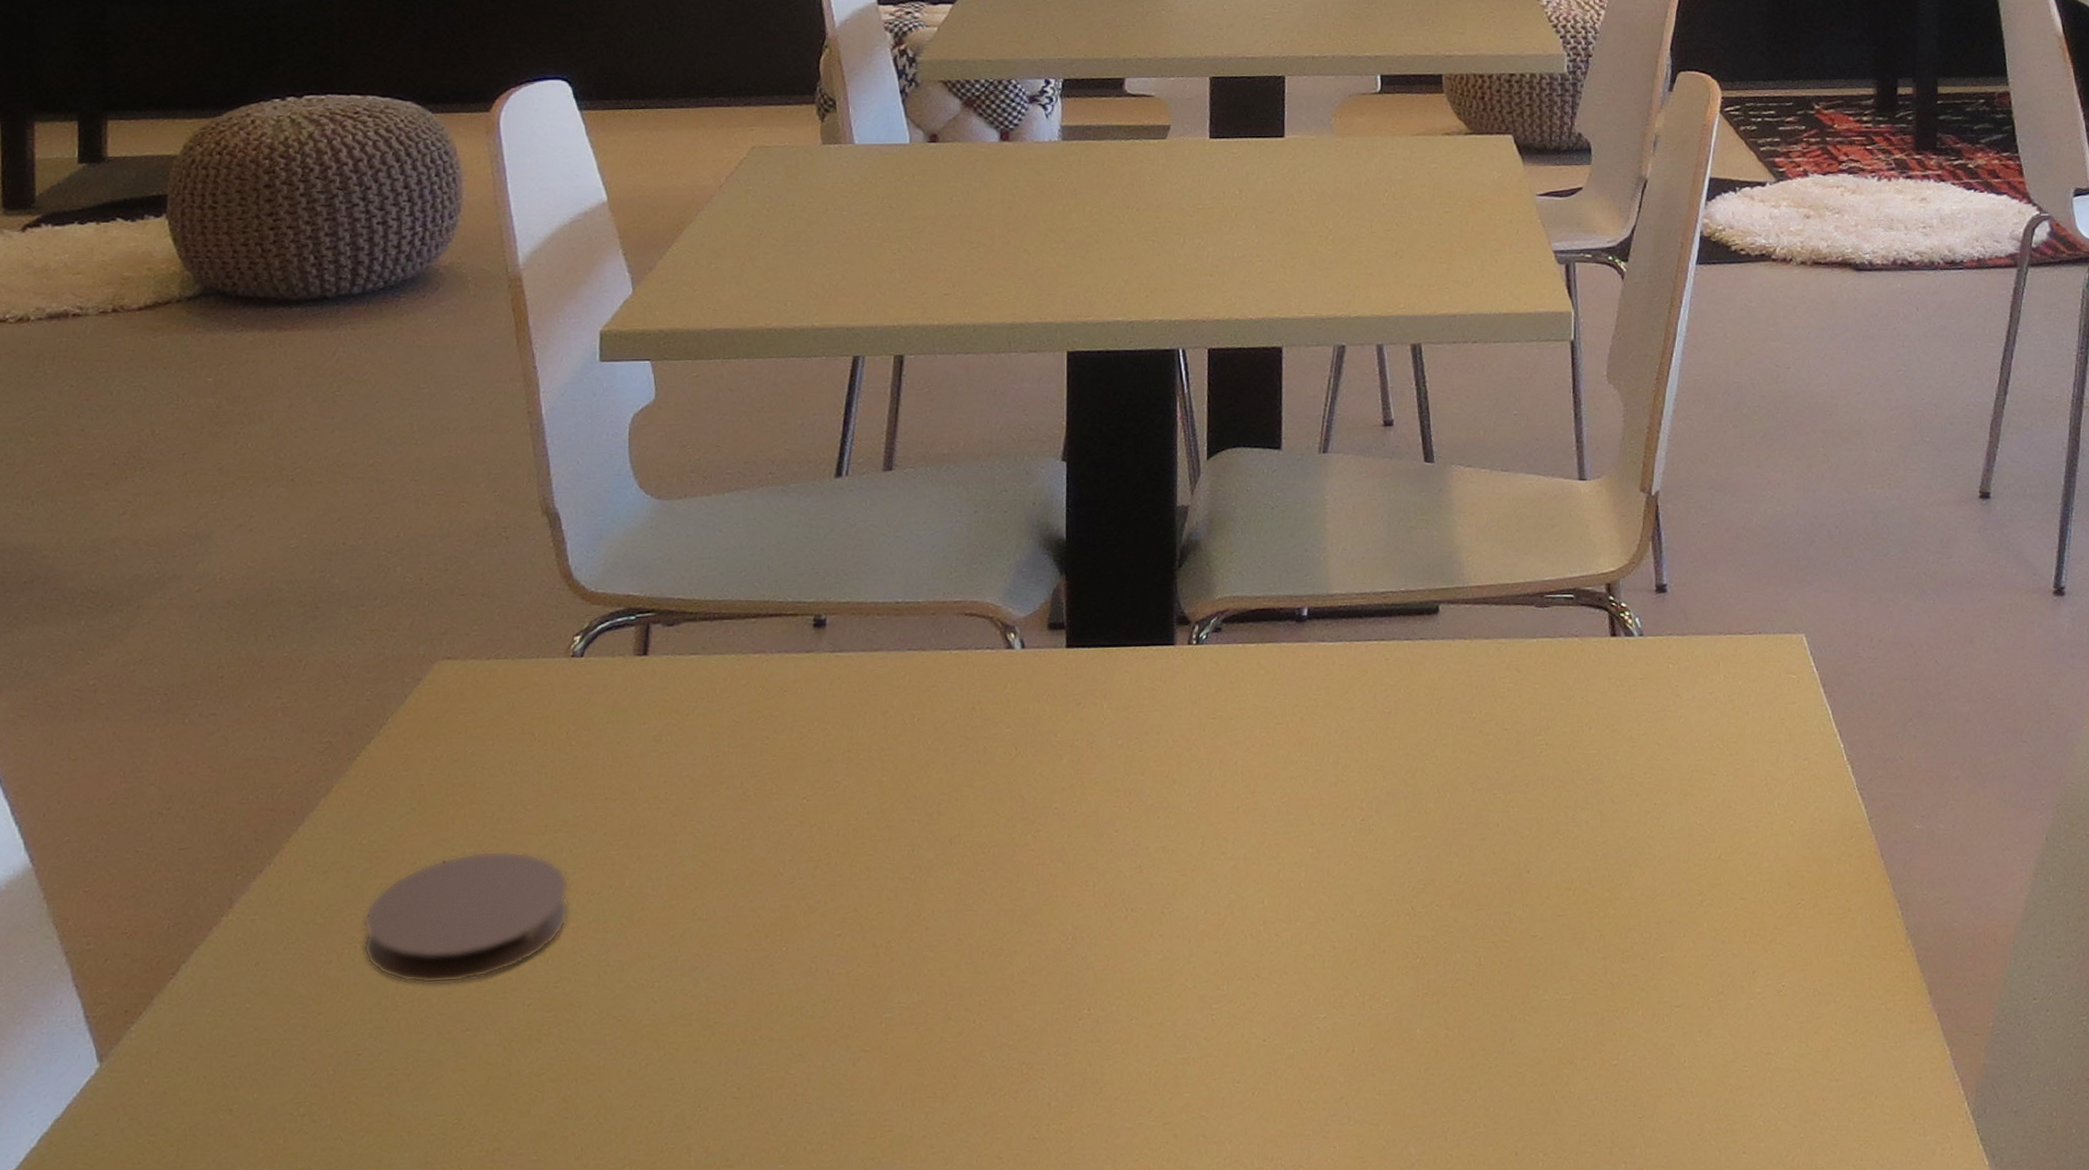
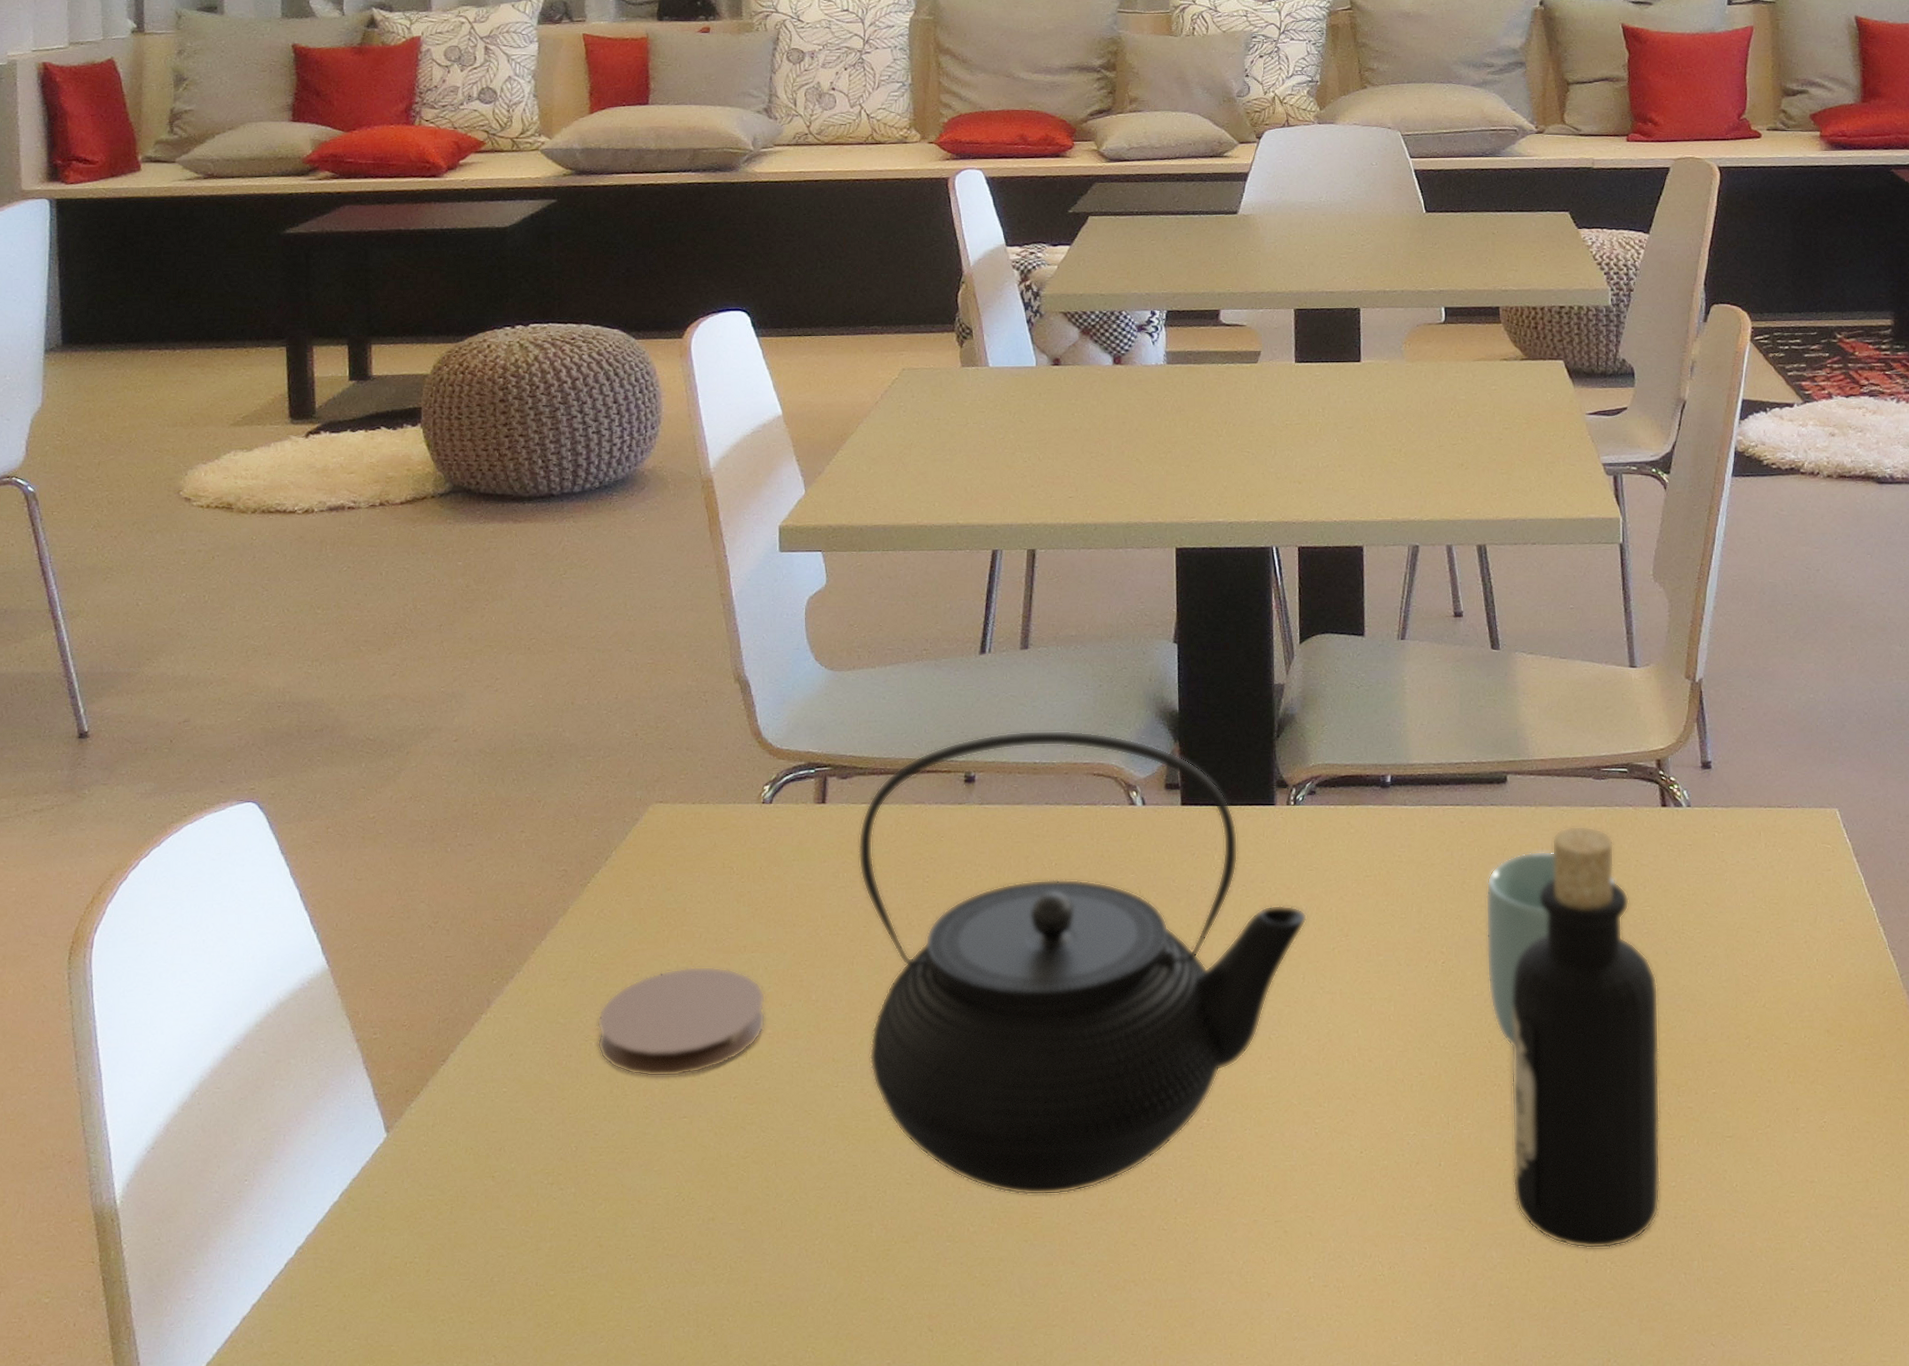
teapot: none [685,563,1209,1106] -> present [858,730,1308,1196]
cup: none [1411,688,1559,915] -> present [1485,850,1617,1048]
bottle: none [1436,660,1603,1140] -> present [1511,826,1661,1249]

